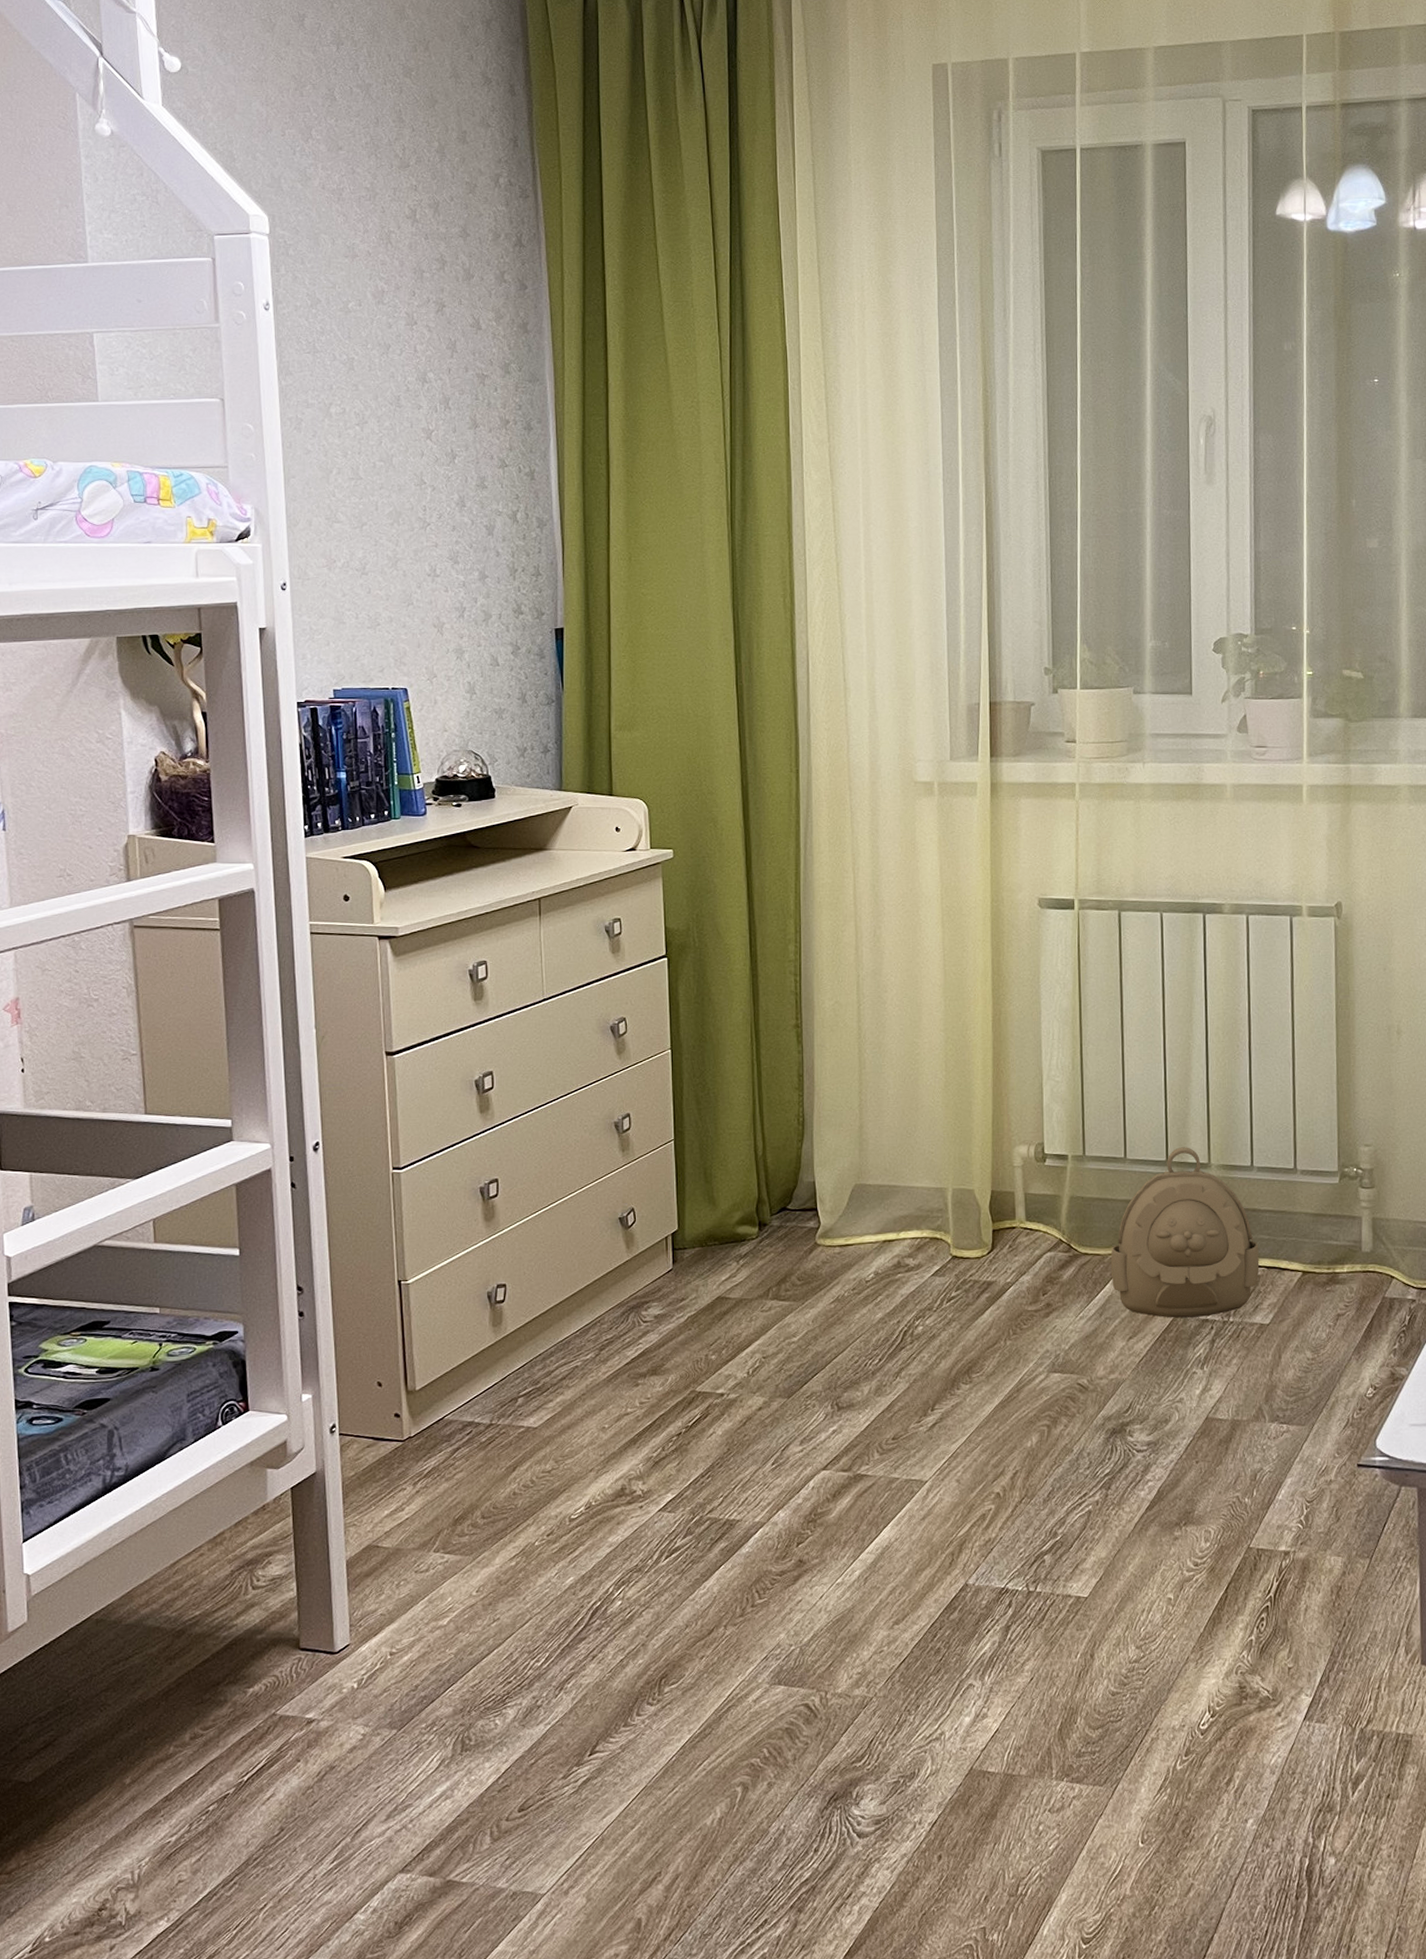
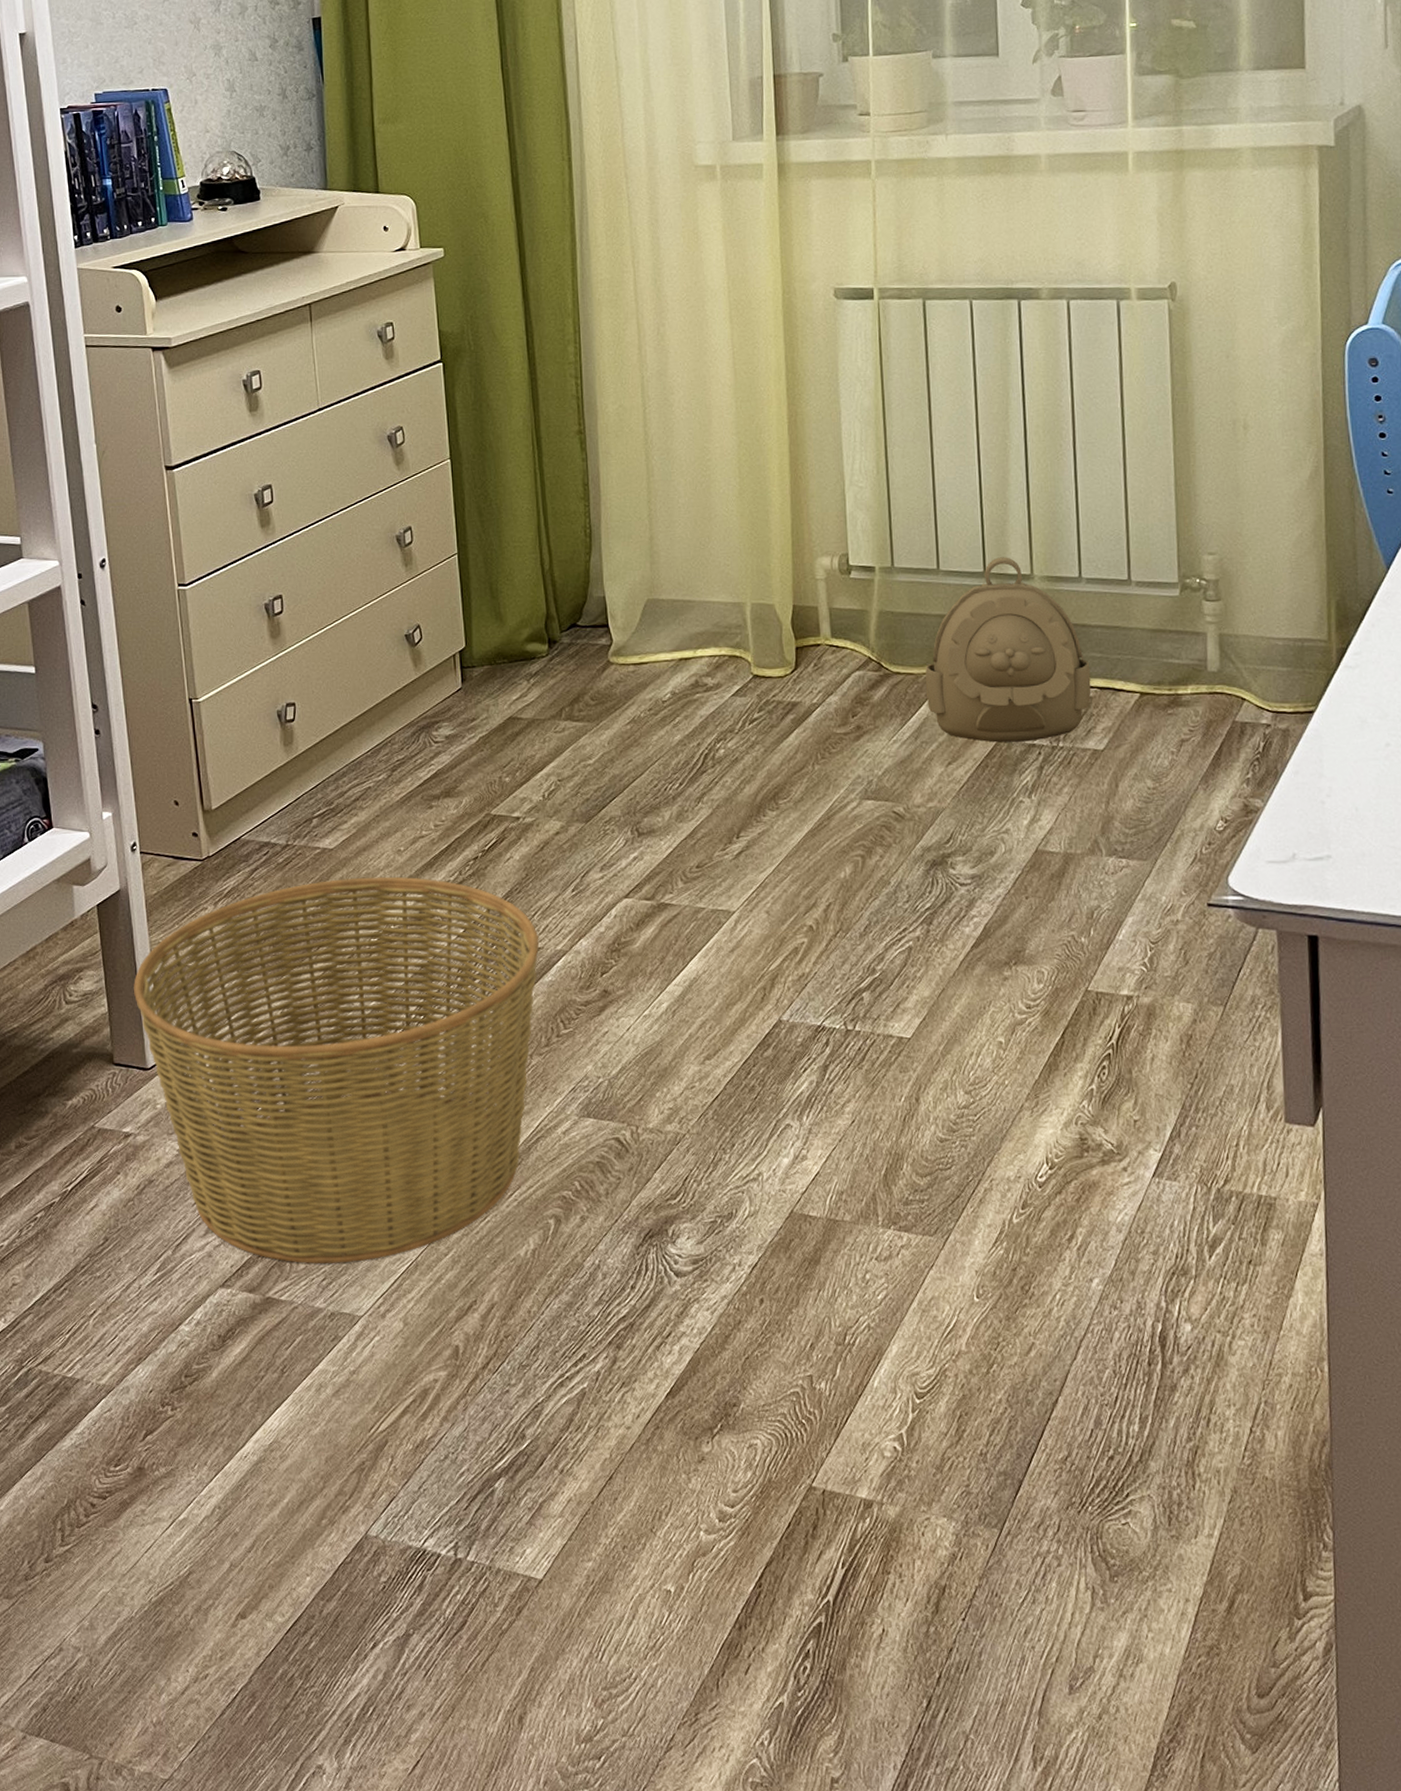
basket: none [325,1453,738,1844] -> present [134,876,540,1263]

